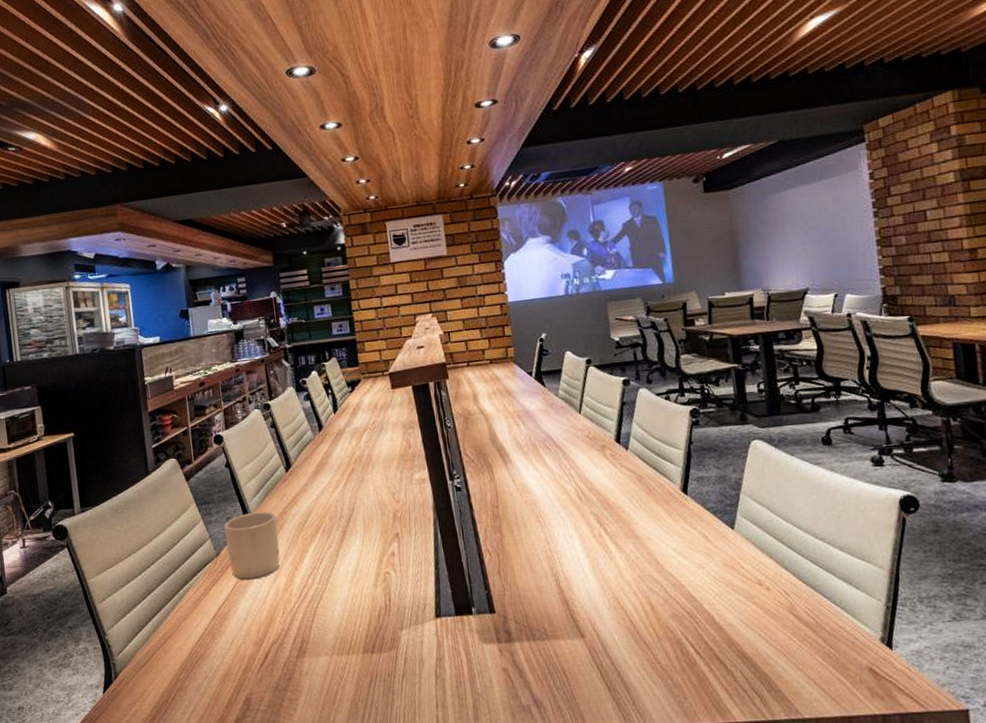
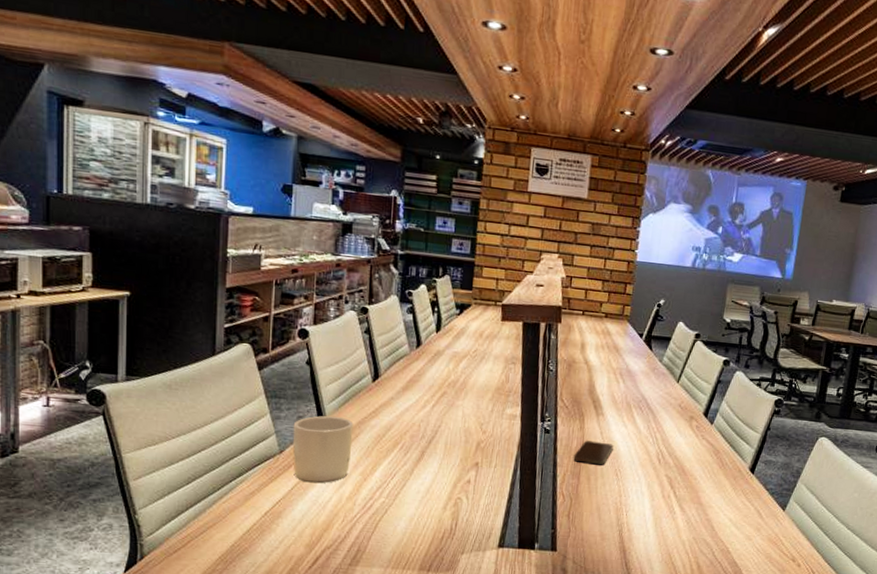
smartphone: none [489,490,529,515] -> present [572,440,614,465]

